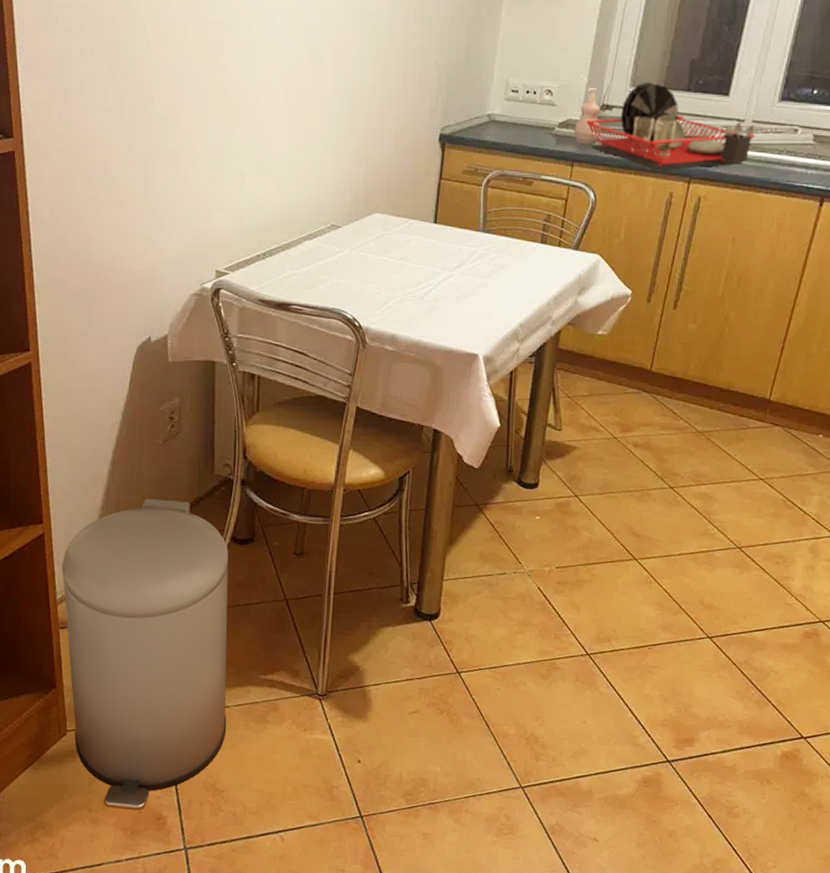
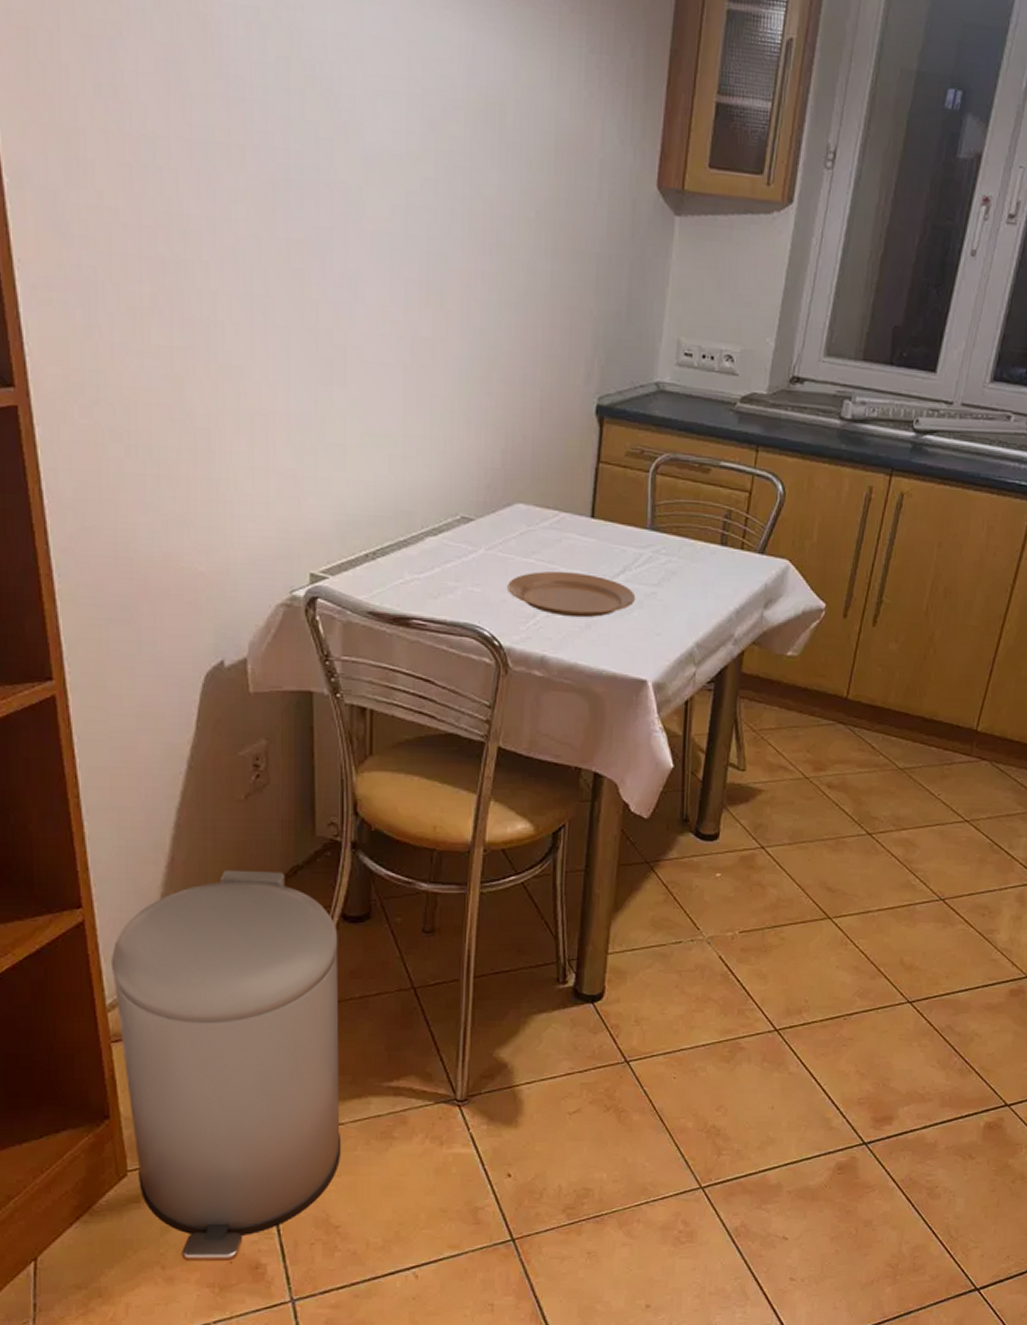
plate: none [366,266,470,304] -> present [507,571,636,618]
soap bottle: present [574,88,602,145] -> none [759,355,791,426]
dish rack: present [587,81,755,171] -> none [774,351,965,460]

